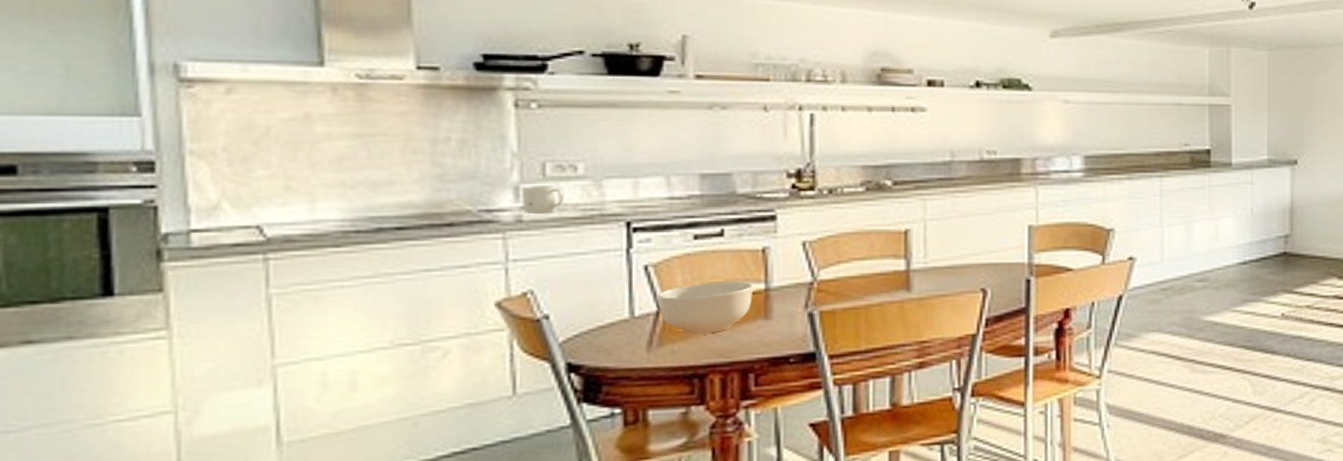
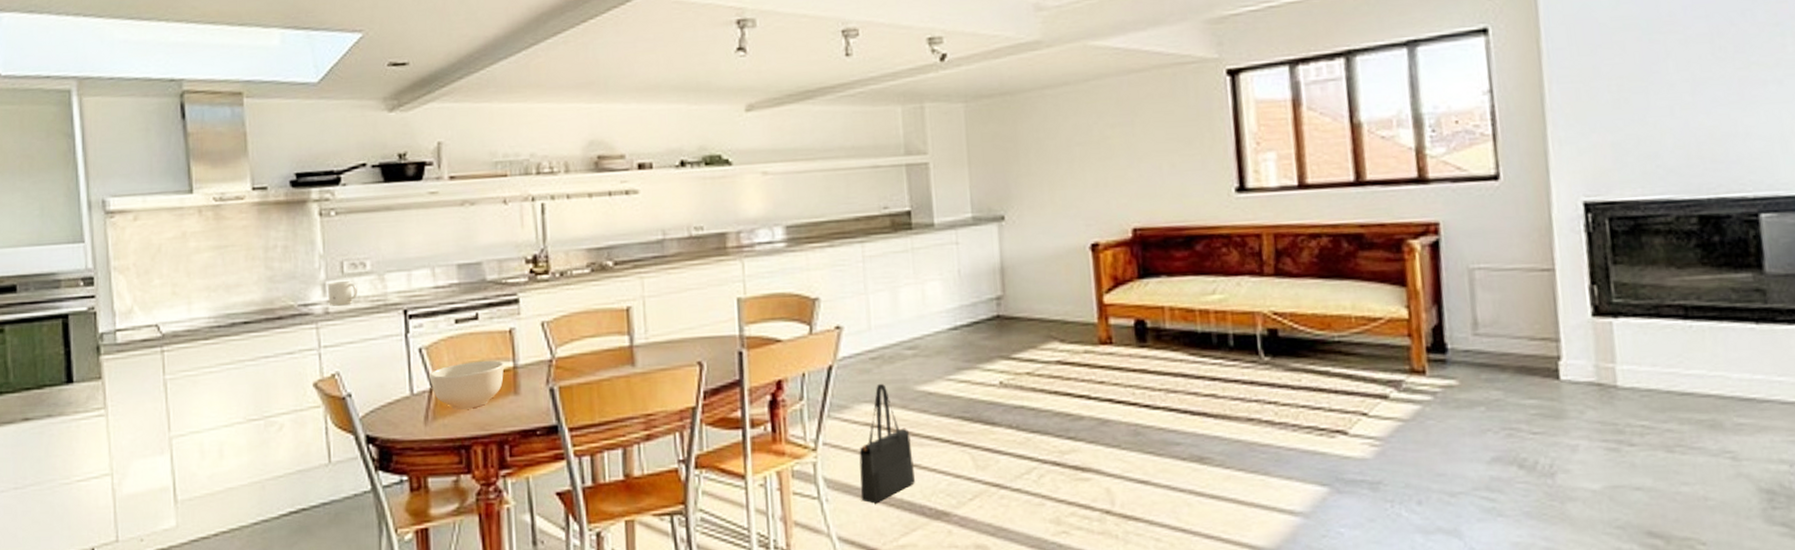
tote bag: none [1142,313,1197,428] -> present [859,383,916,504]

